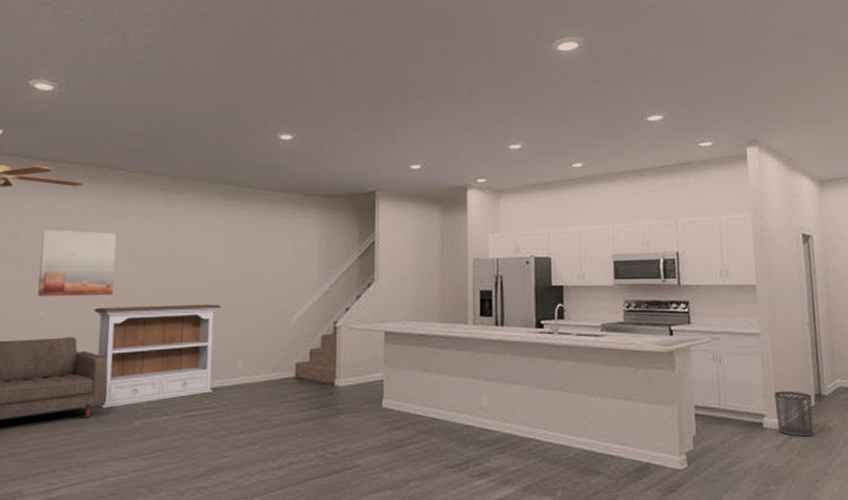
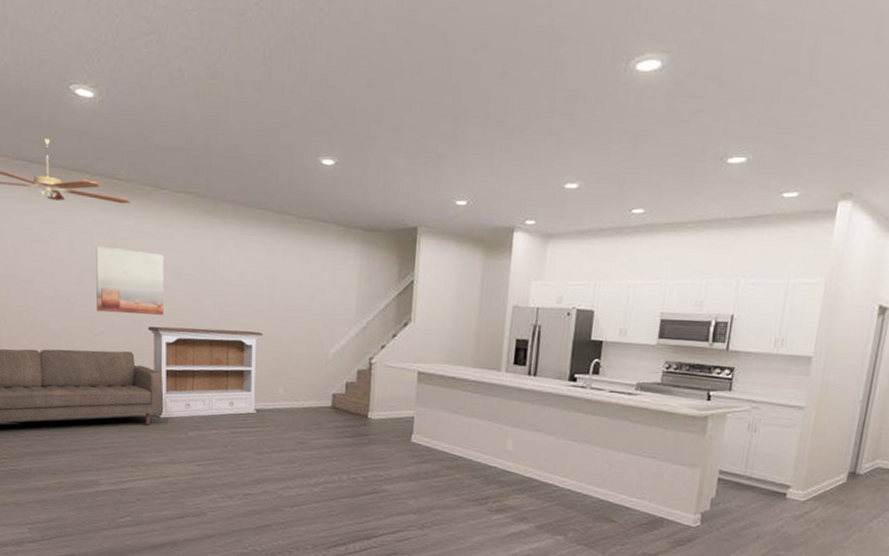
waste bin: present [774,391,813,437] -> none [801,465,845,511]

